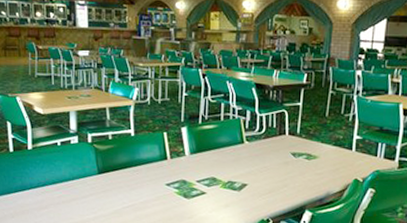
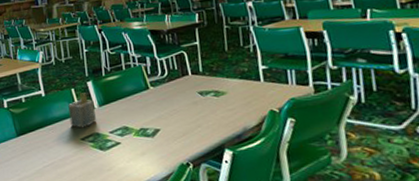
napkin holder: none [157,138,185,174] -> present [68,93,96,128]

